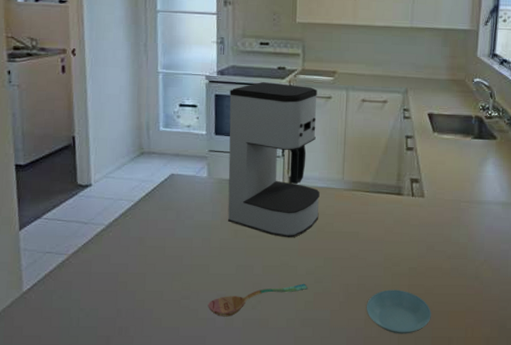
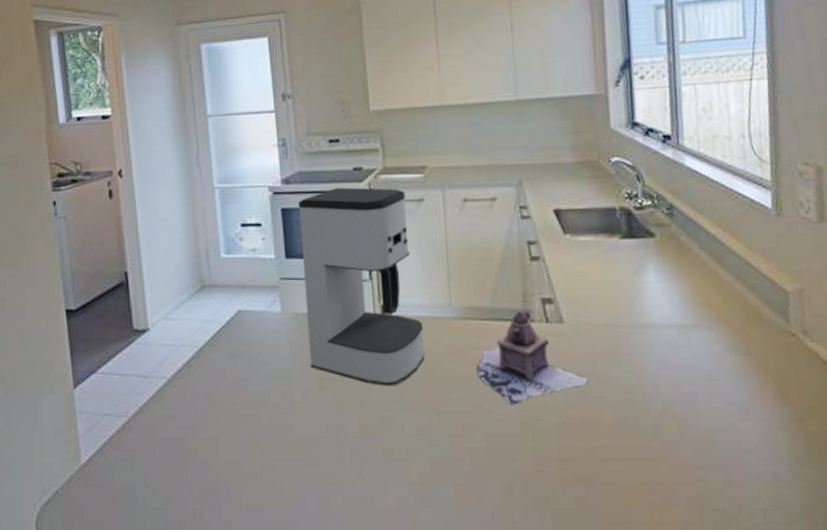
soupspoon: present [207,283,307,317] -> none [295,447,420,494]
teapot: none [356,186,437,255] -> present [475,310,589,405]
saucer: present [366,290,431,334] -> none [502,454,597,518]

